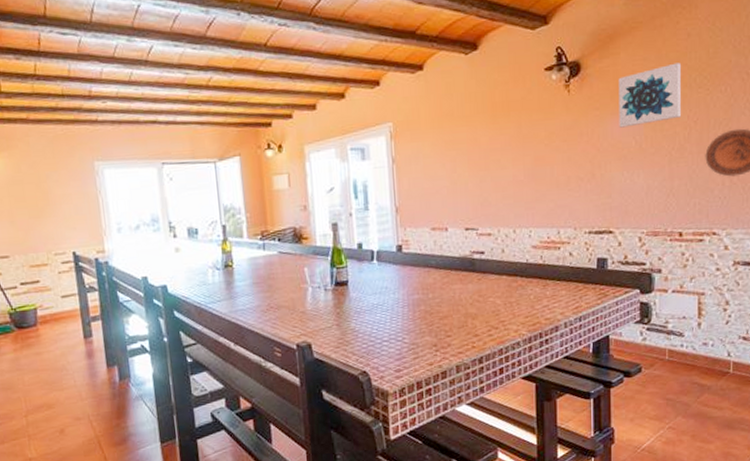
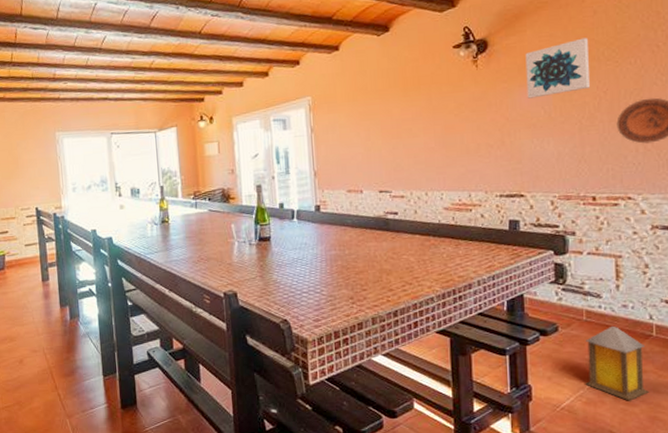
lantern: none [665,364,724,439] -> present [585,325,649,401]

